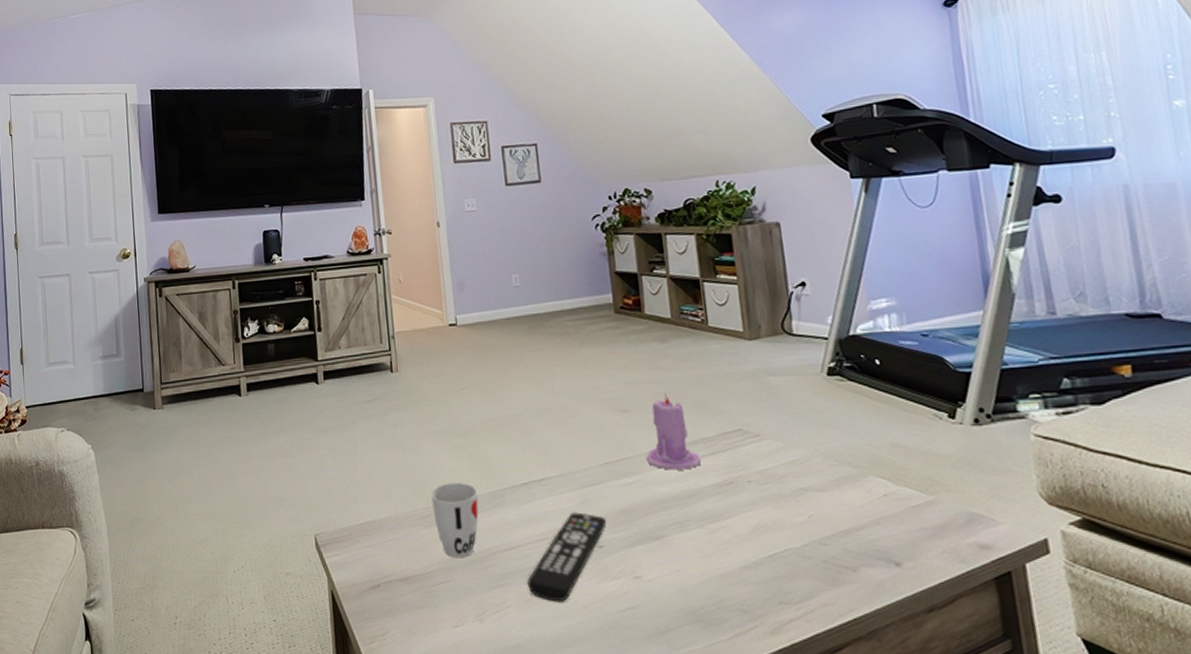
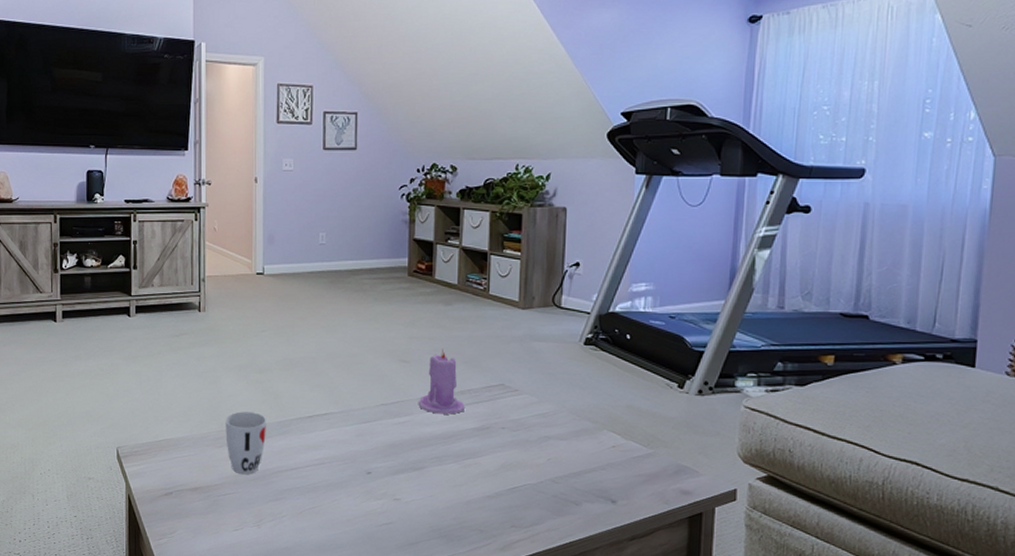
remote control: present [527,512,607,603] -> none [302,443,377,516]

